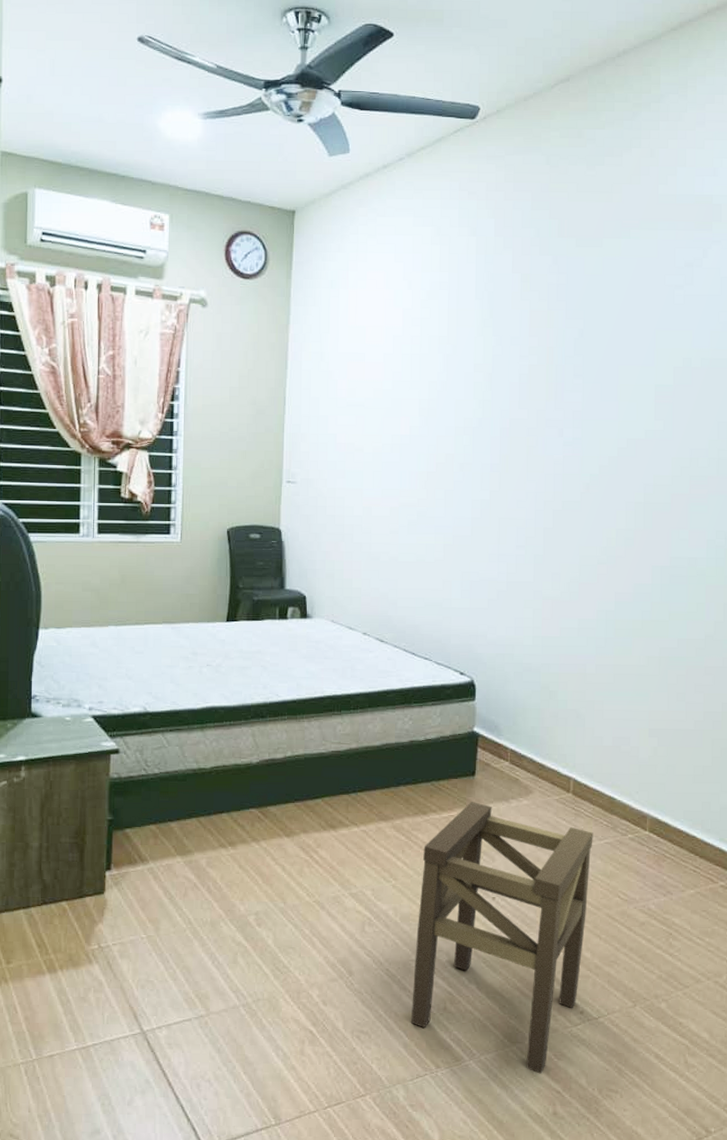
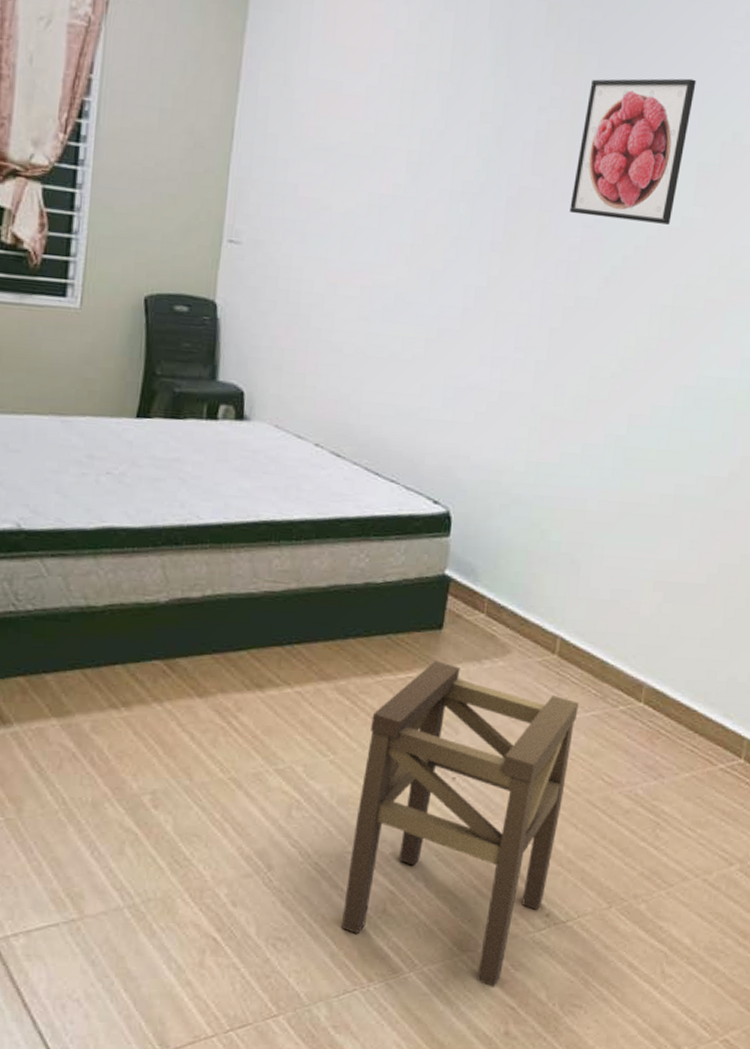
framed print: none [552,320,648,437] -> present [569,78,697,225]

